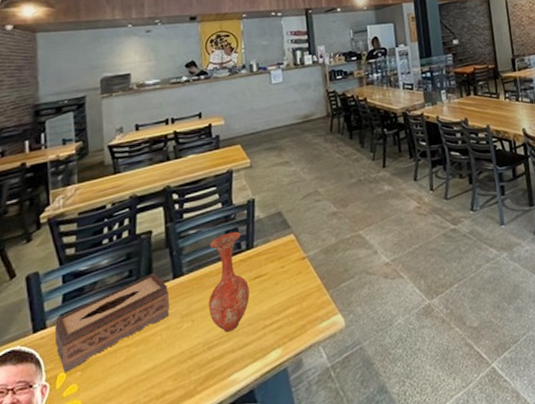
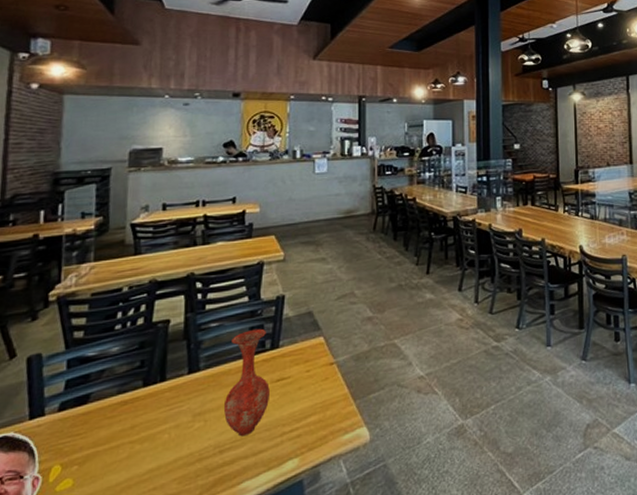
tissue box: present [55,273,169,373] -> none [53,366,182,466]

